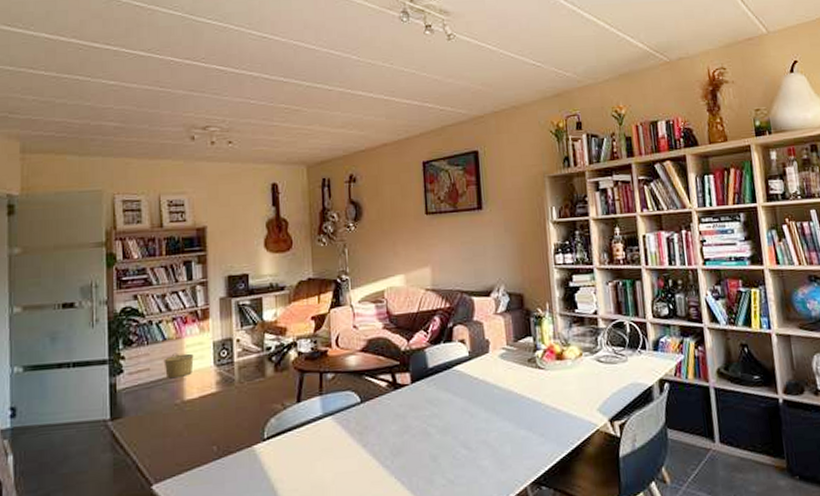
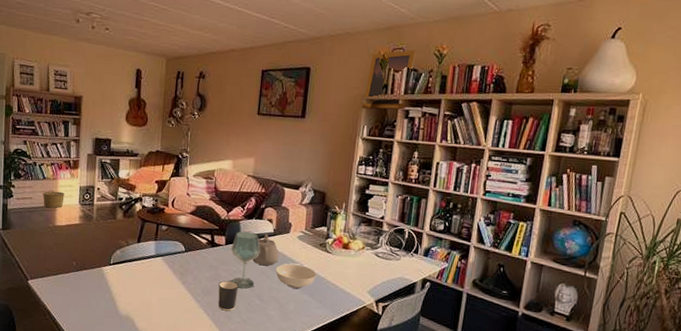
mug: none [410,431,437,474] -> present [218,281,239,311]
wine glass: none [420,360,457,438] -> present [231,231,260,289]
teapot: none [448,359,481,401] -> present [252,233,279,266]
bowl: none [479,391,531,424] -> present [275,264,317,289]
picture frame: none [544,114,594,188] -> present [361,49,417,110]

